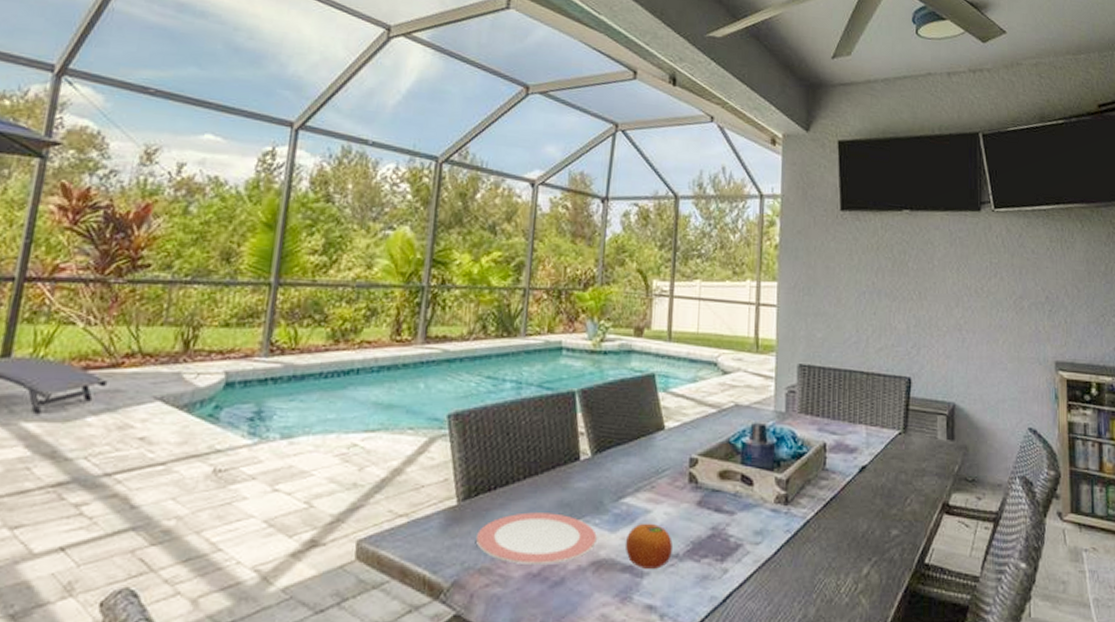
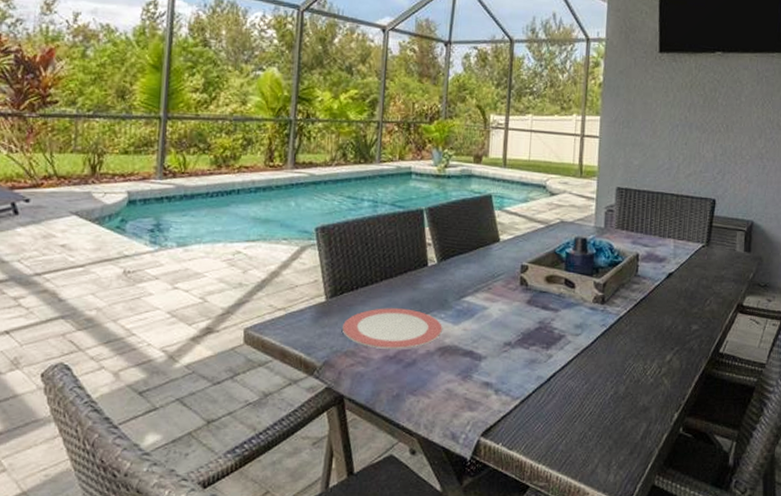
fruit: present [625,523,674,569] -> none [466,317,507,354]

